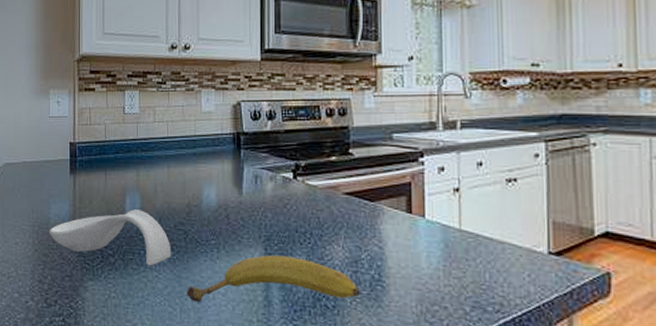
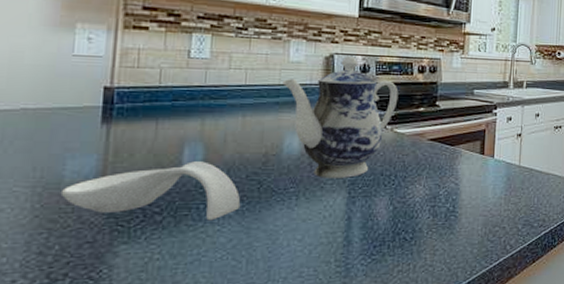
fruit: present [187,254,360,302] -> none [256,197,436,251]
teapot: none [197,103,307,233] -> present [282,56,399,178]

